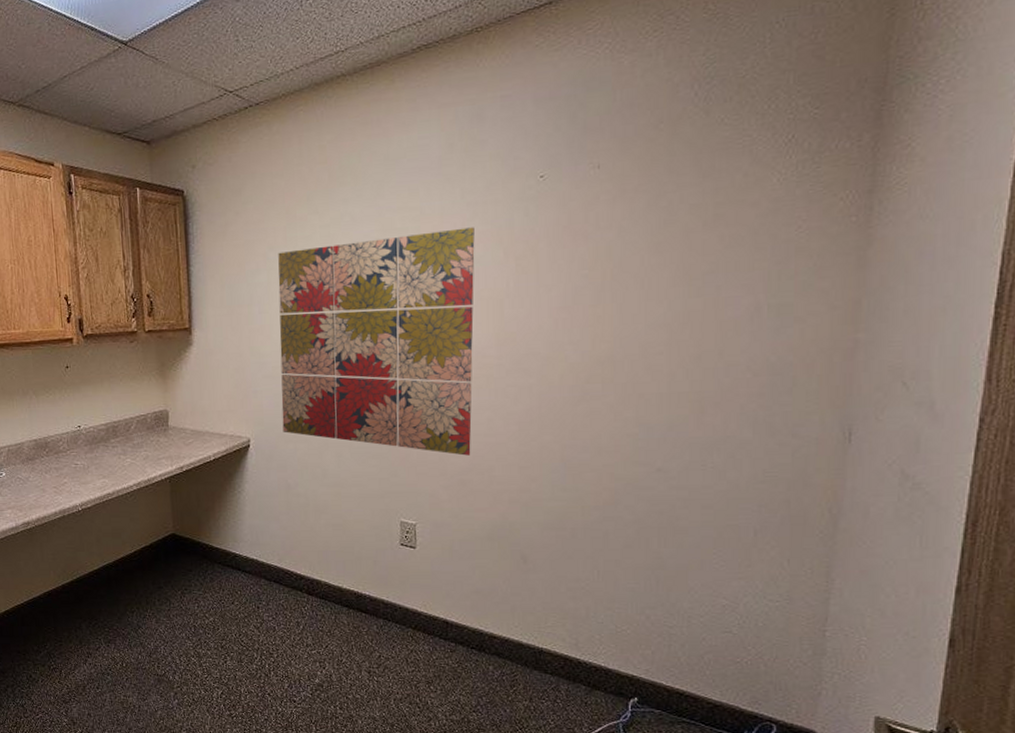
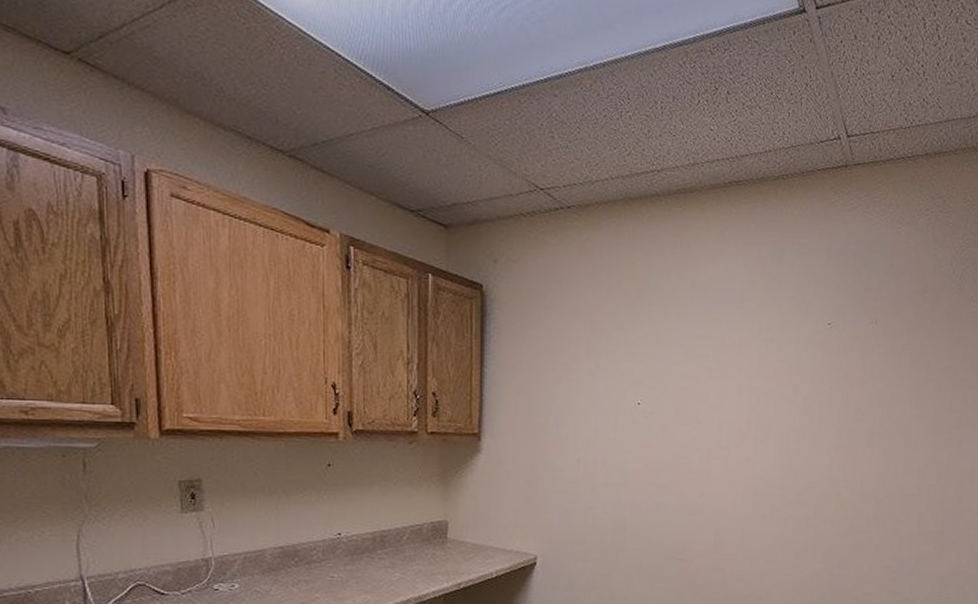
wall art: present [278,227,475,456] -> none [572,362,769,581]

